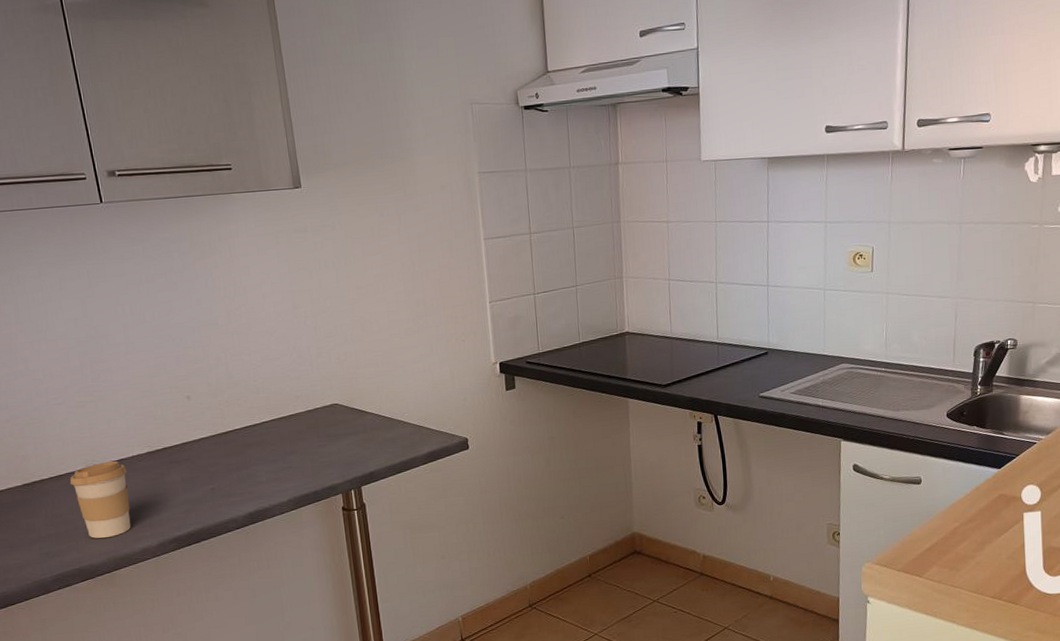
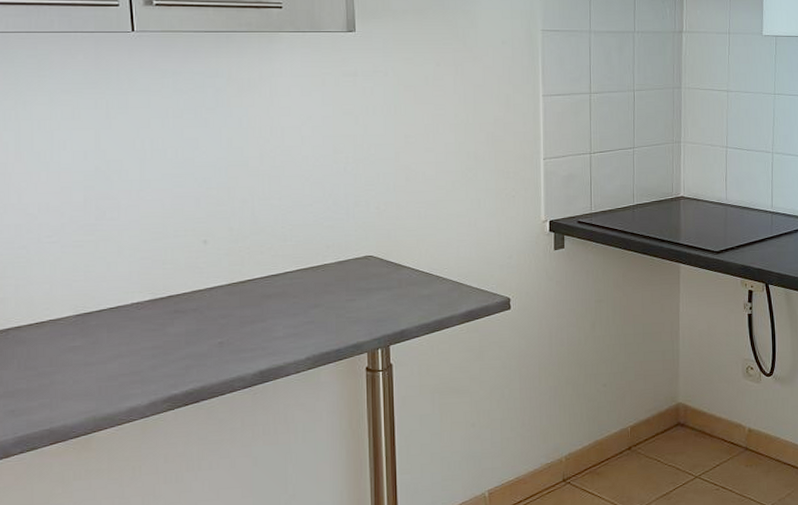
coffee cup: present [70,460,131,539] -> none [52,307,124,396]

